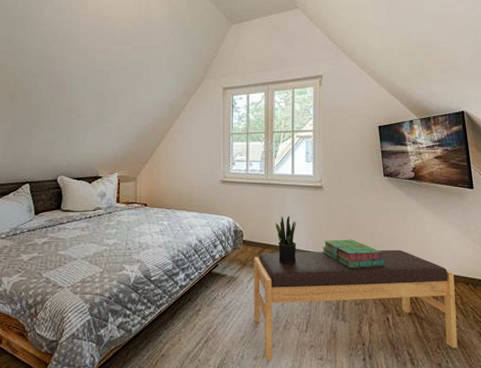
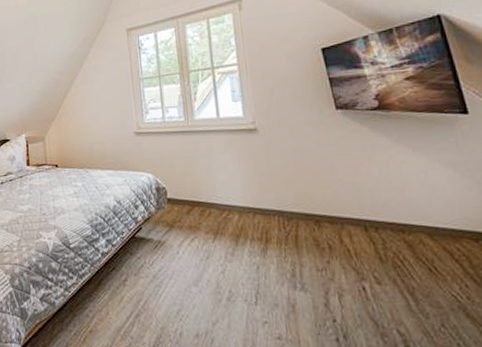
bench: present [253,249,457,361] -> none [182,199,472,340]
potted plant: present [275,216,297,264] -> none [203,167,234,224]
stack of books: present [322,239,385,269] -> none [265,190,352,227]

